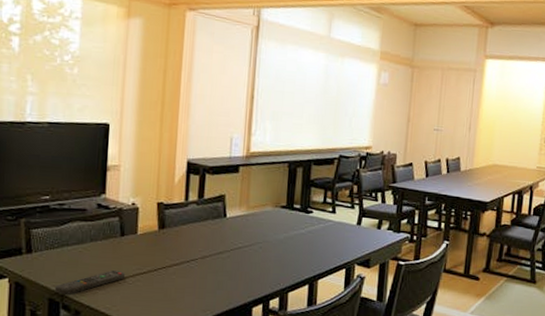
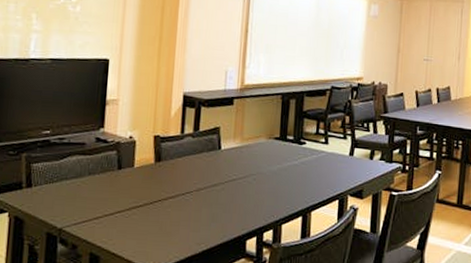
remote control: present [54,269,126,296] -> none [52,203,122,230]

